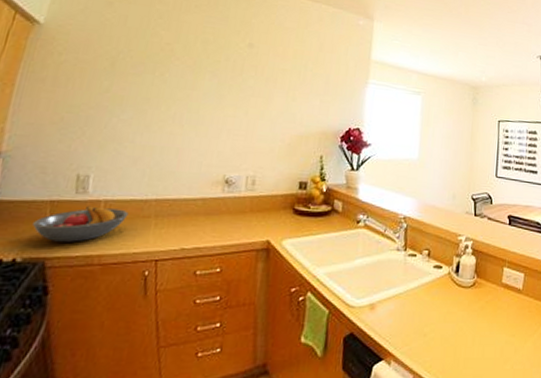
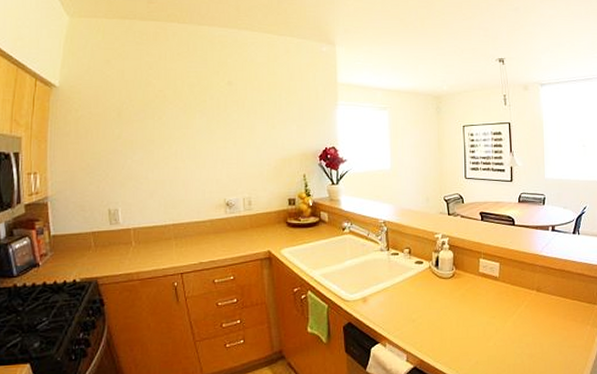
fruit bowl: present [32,206,129,242] -> none [83,234,154,264]

